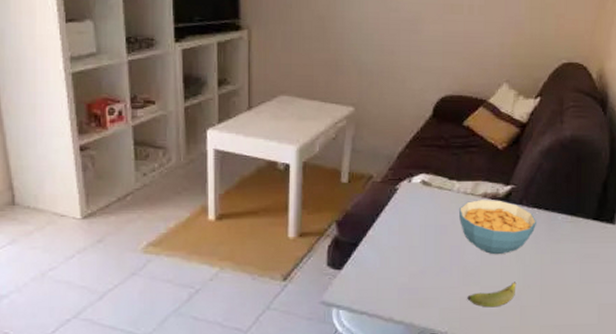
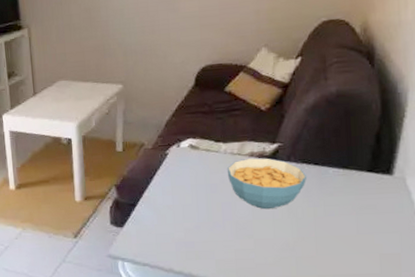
banana: present [467,281,517,308] -> none [242,234,290,259]

